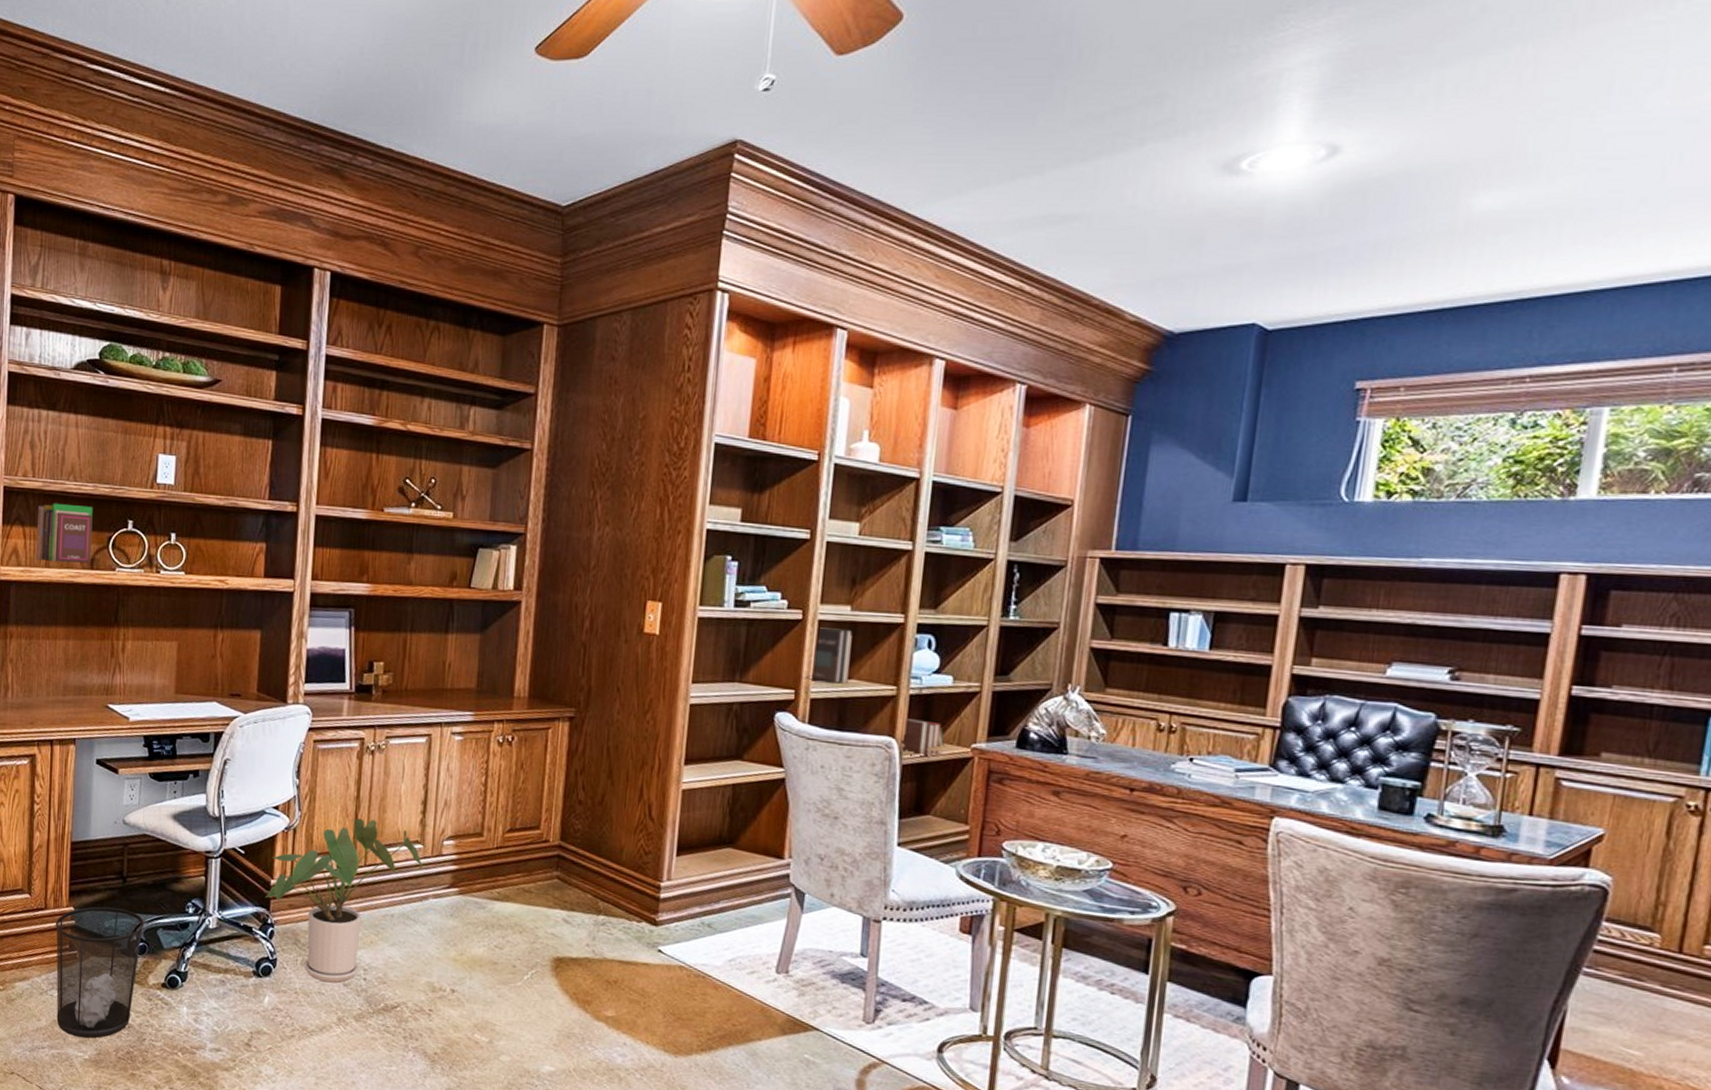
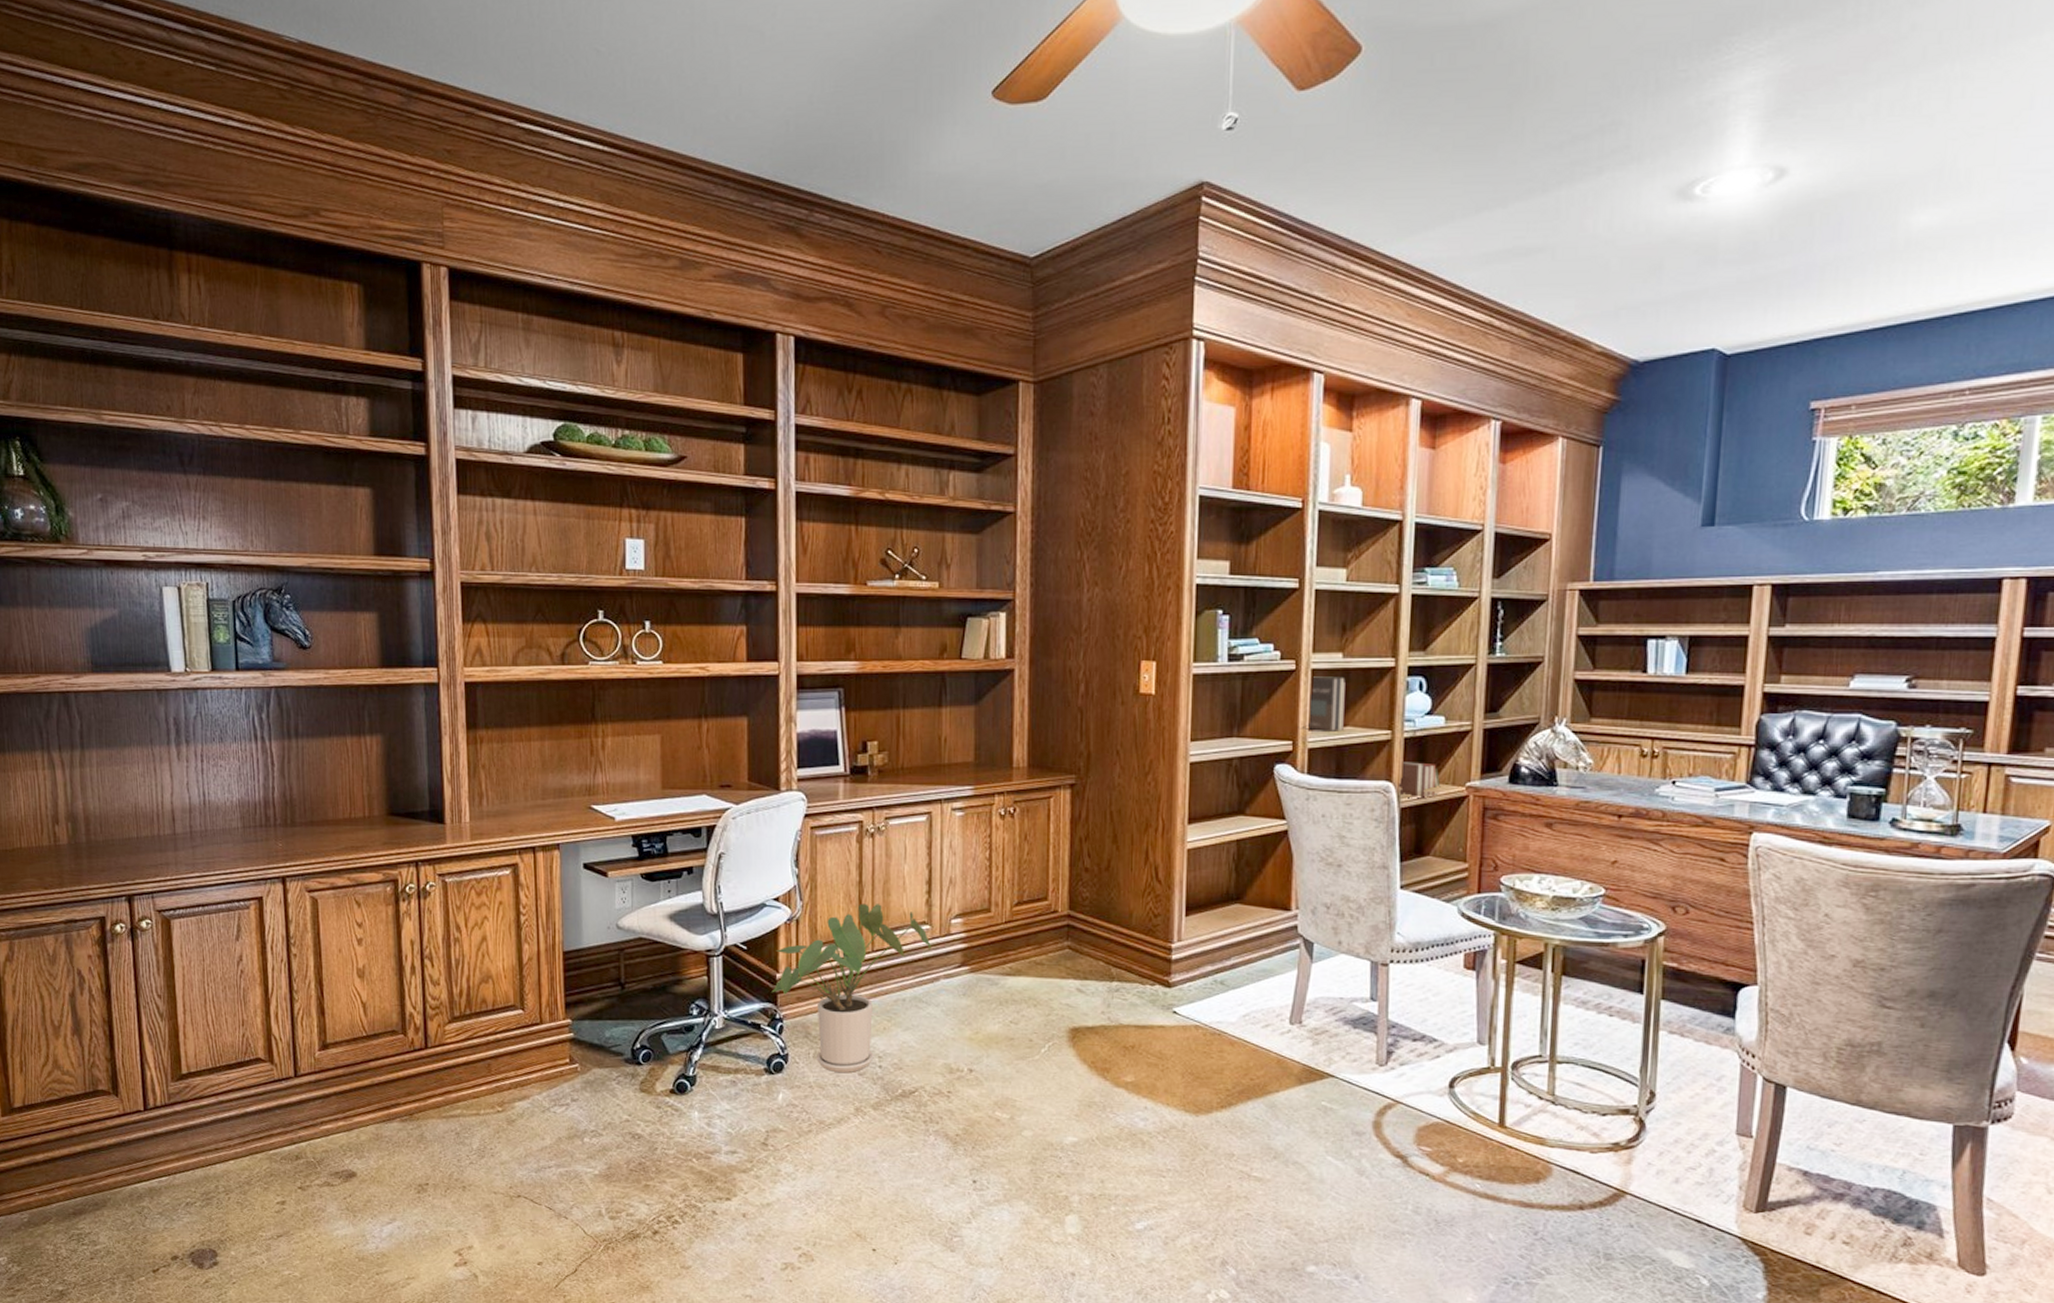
books: present [36,503,93,563] -> none [500,596,561,660]
waste bin: present [55,906,145,1038] -> none [552,1015,647,1153]

